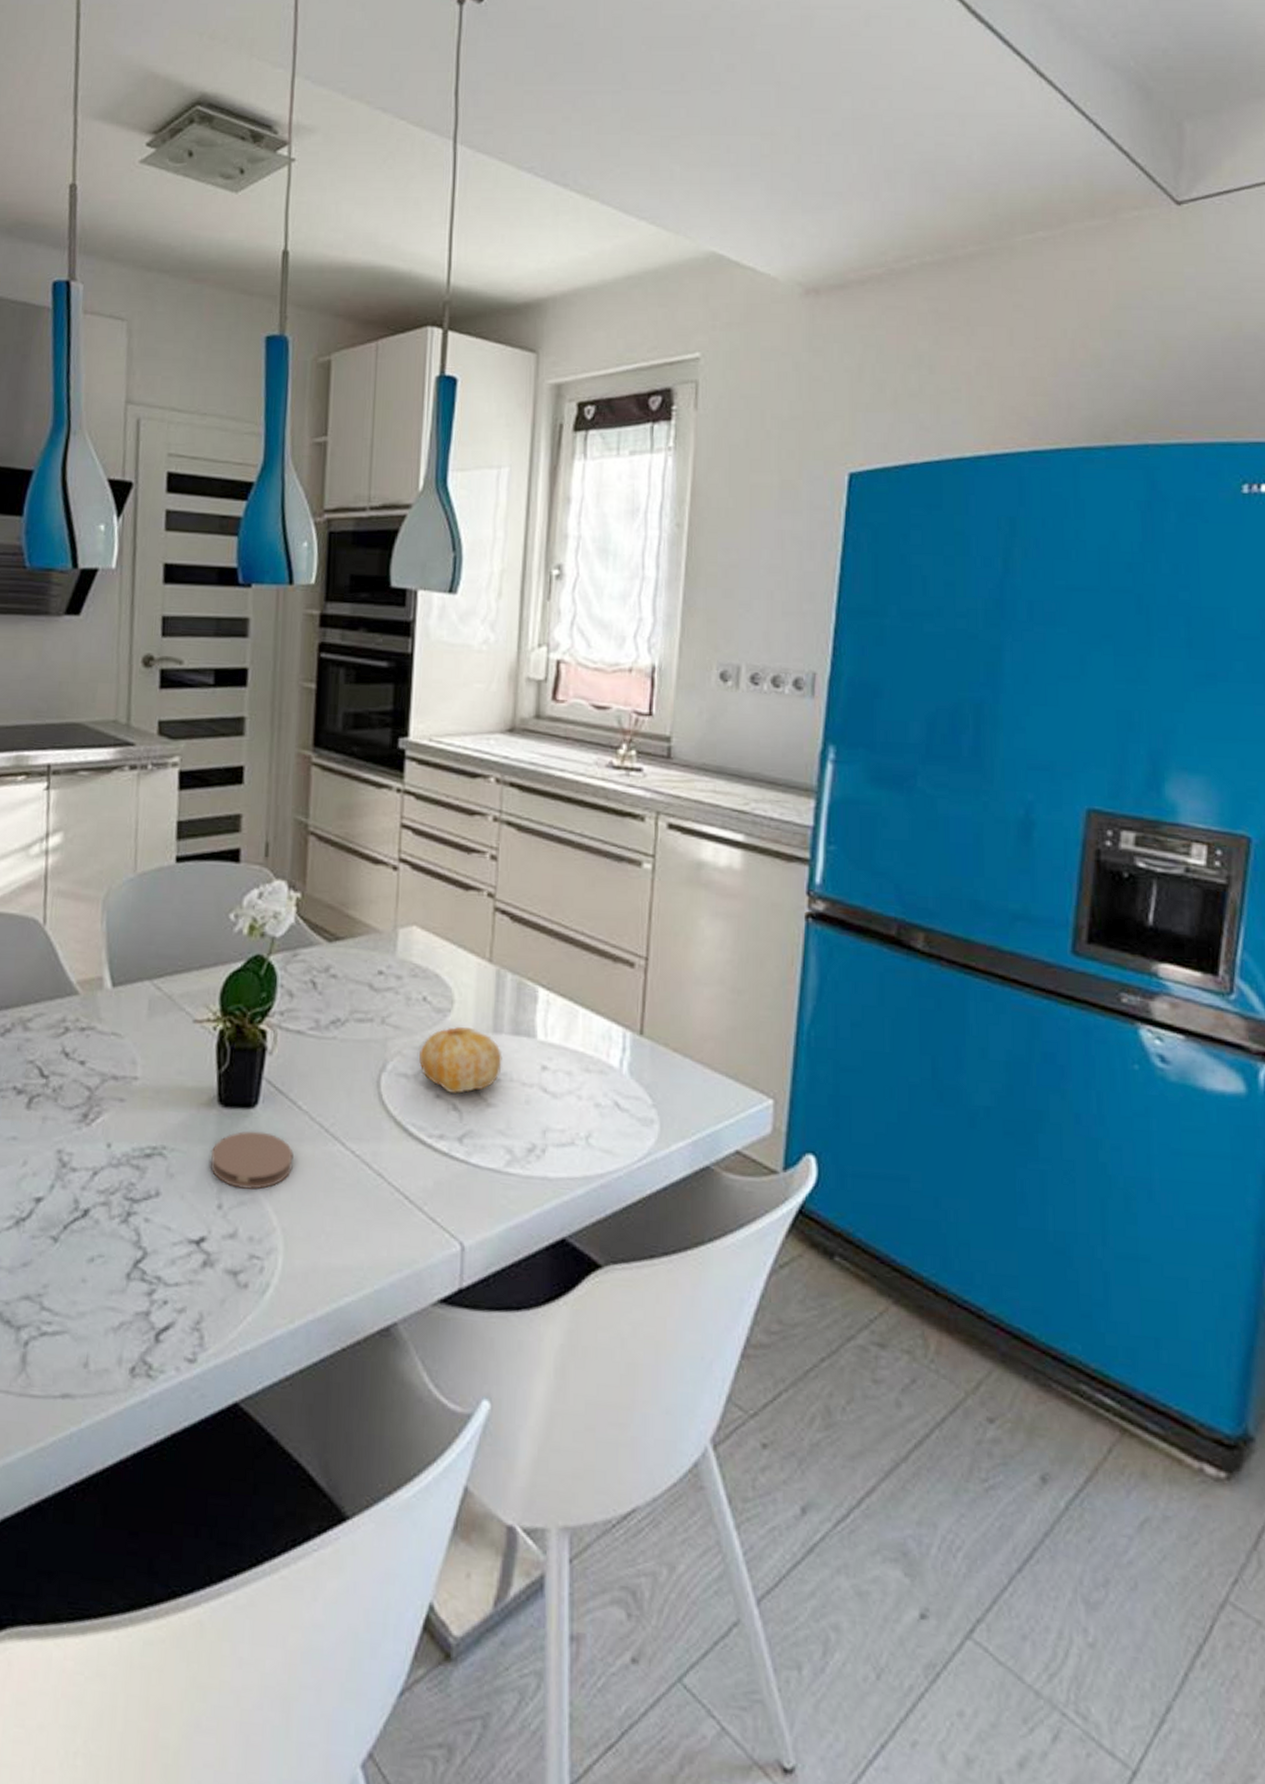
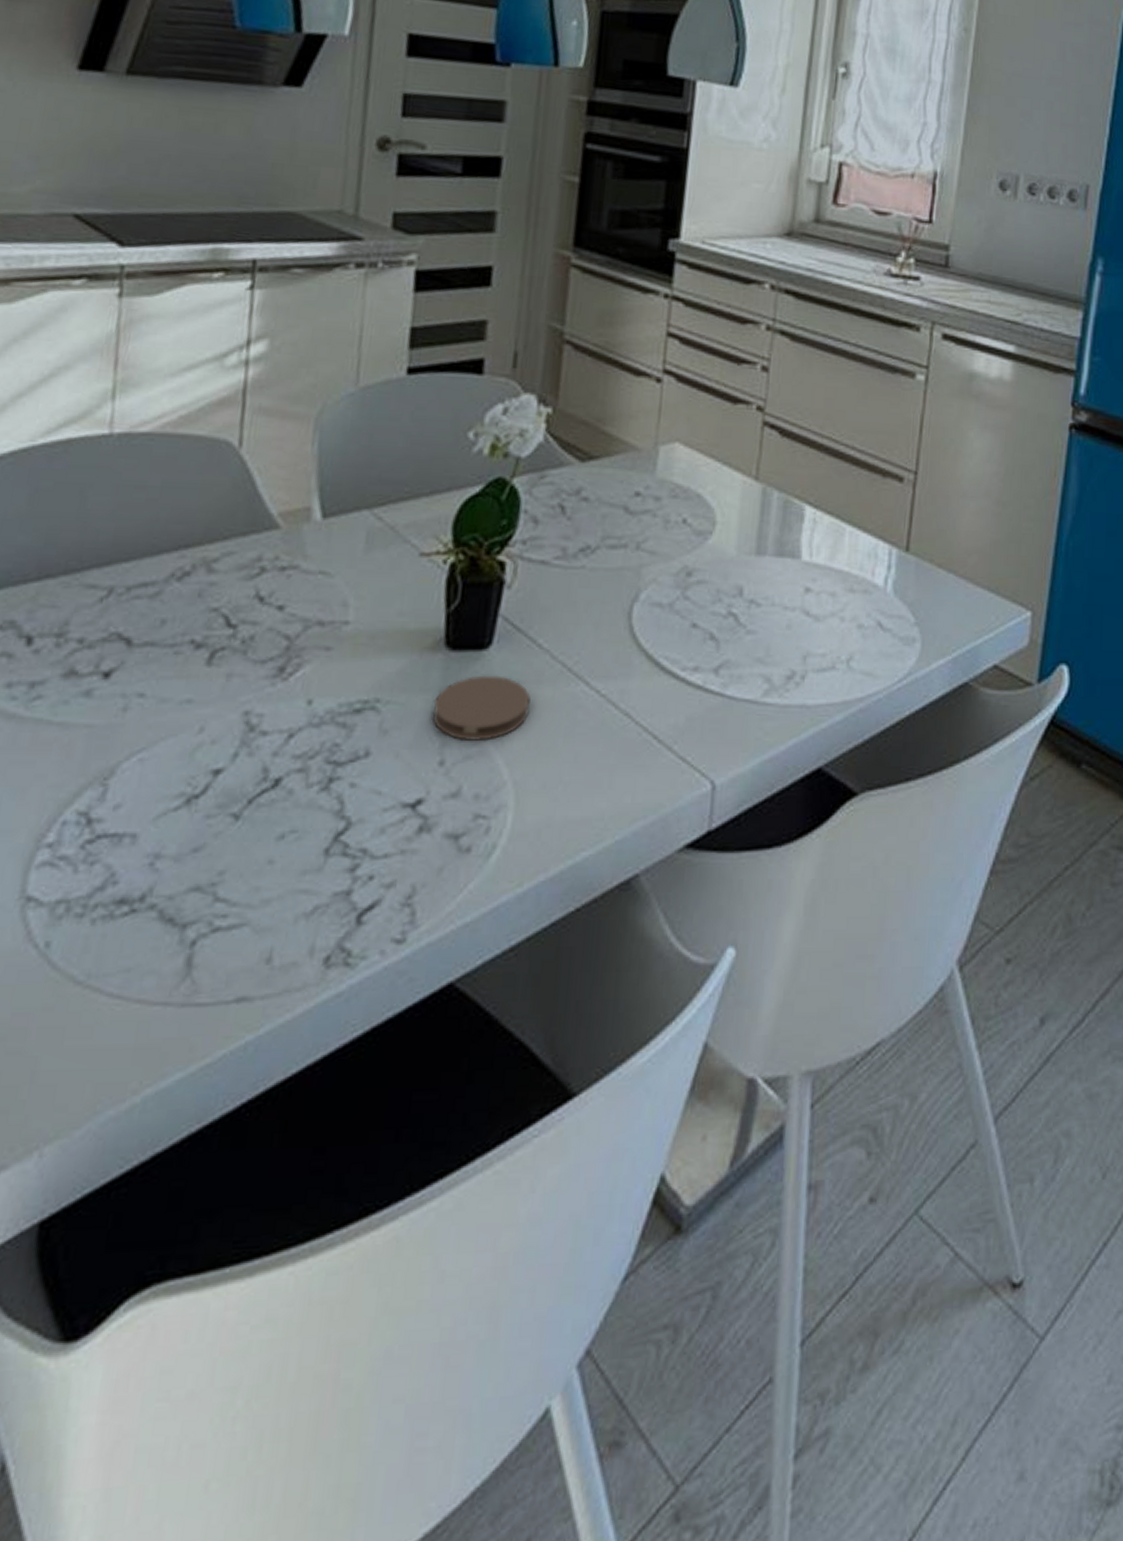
fruit: present [419,1027,502,1093] -> none [675,550,765,621]

